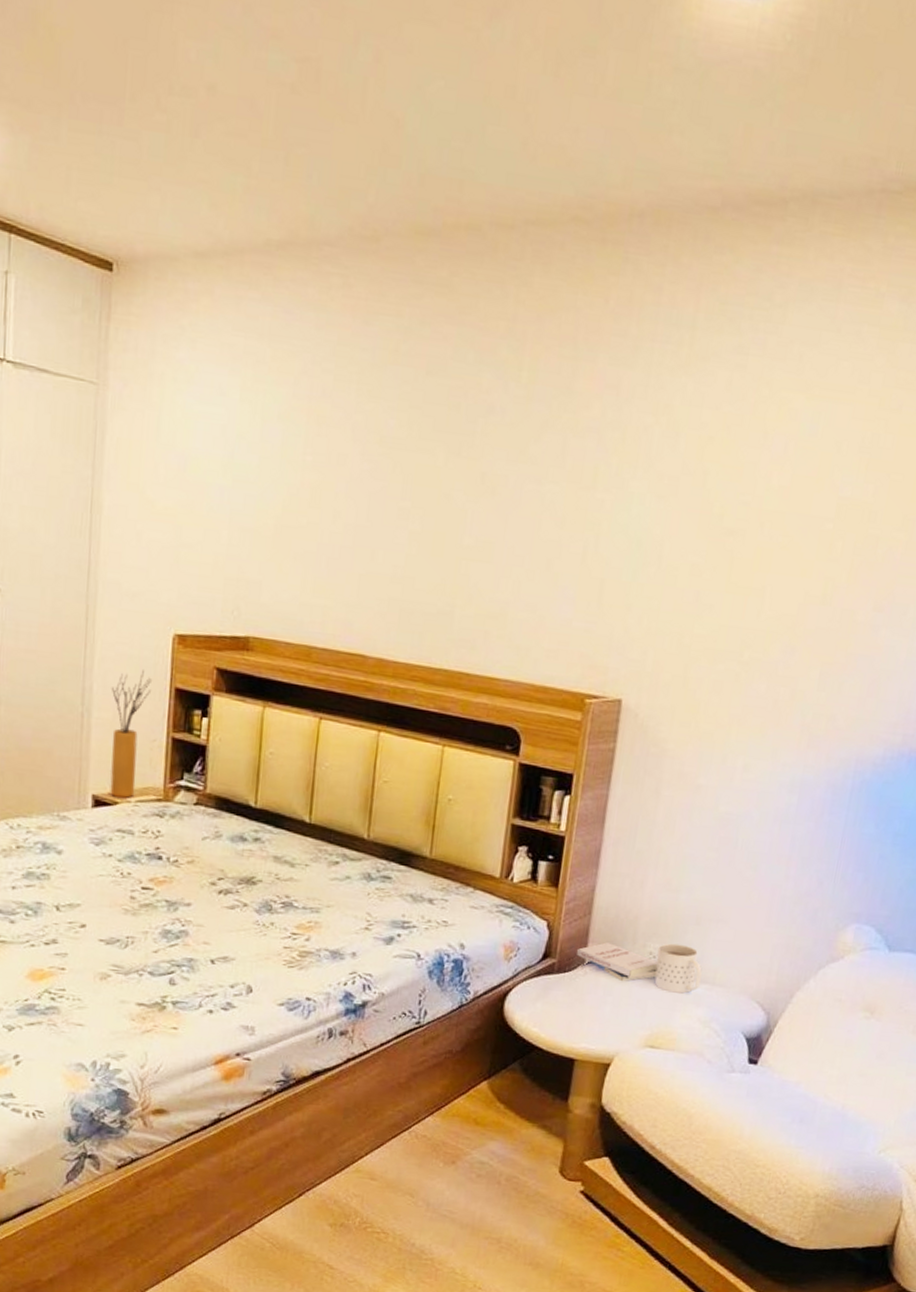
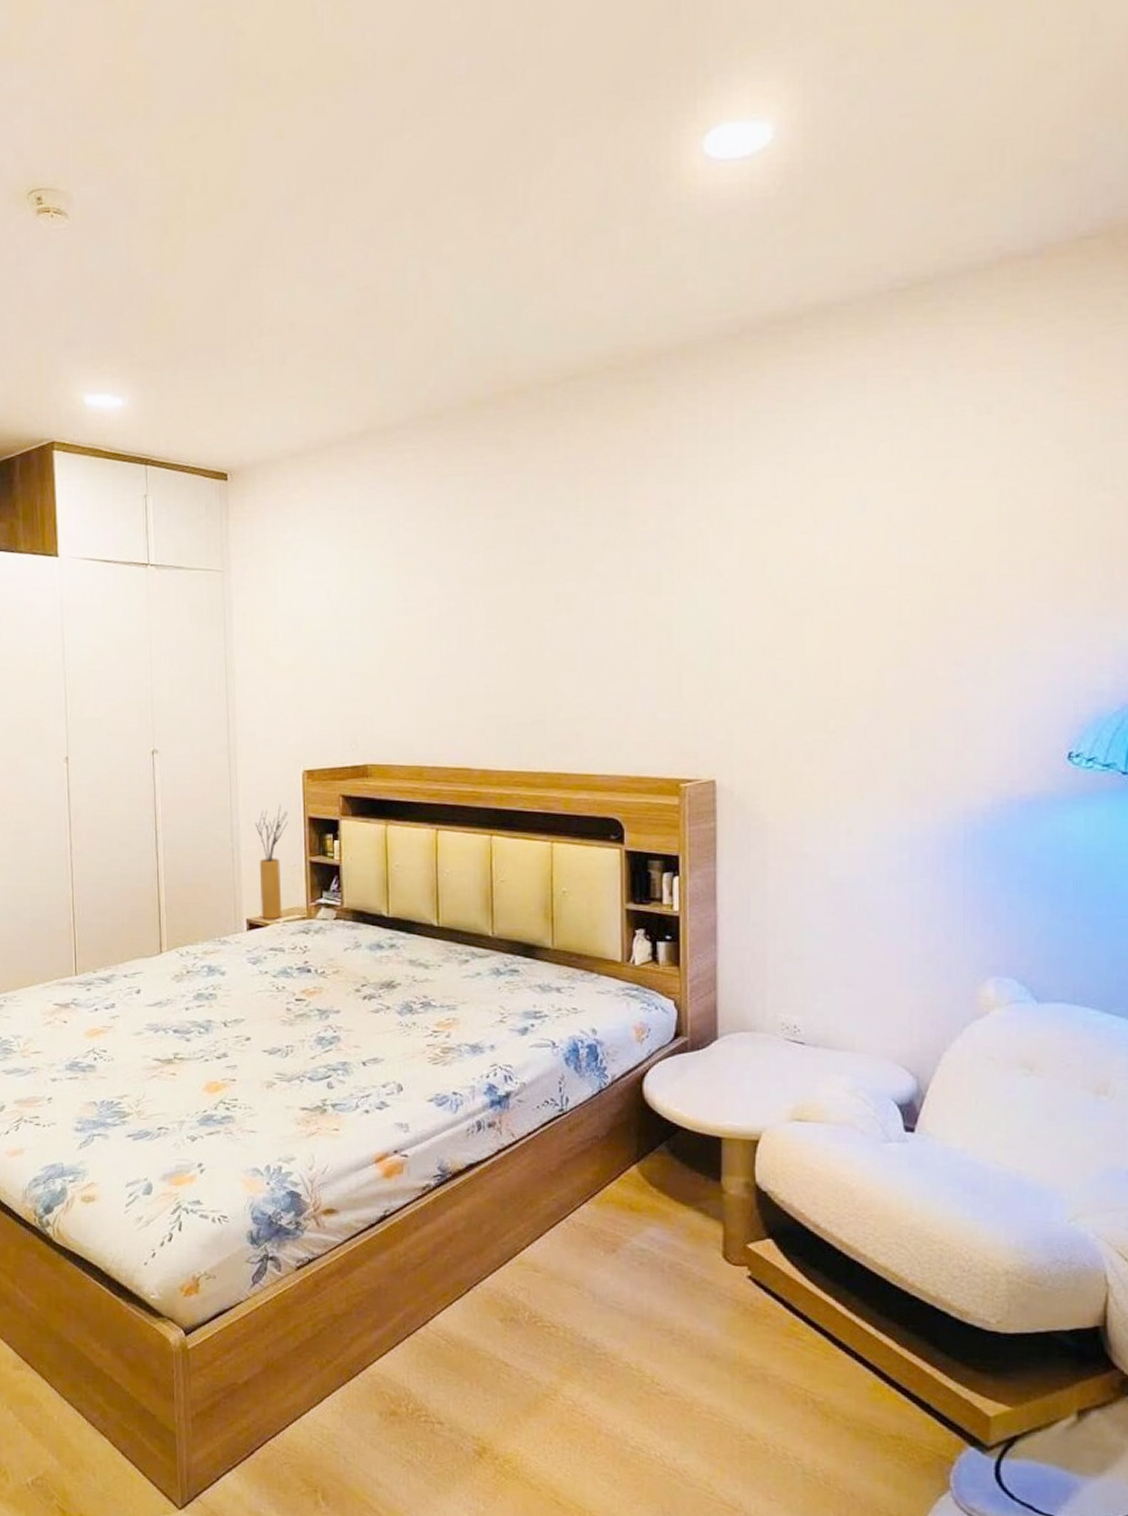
books: present [575,942,659,982] -> none [707,1017,792,1056]
mug: present [654,943,702,994] -> none [789,1012,840,1063]

